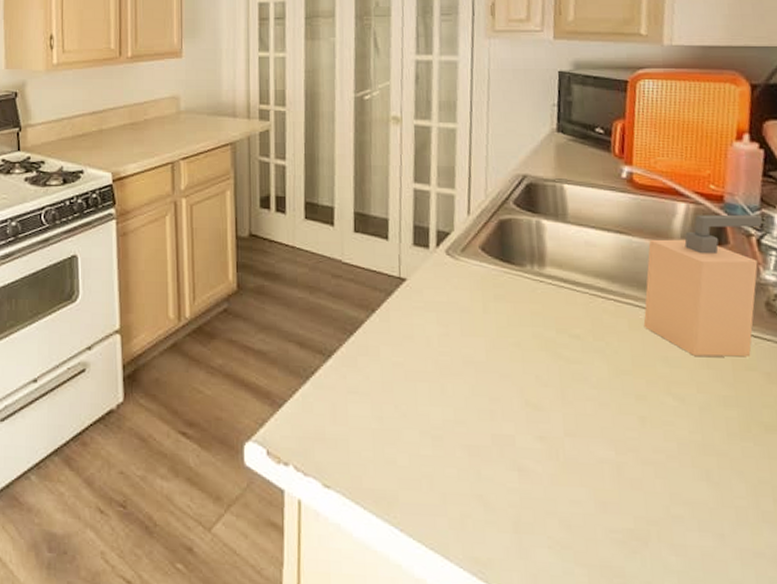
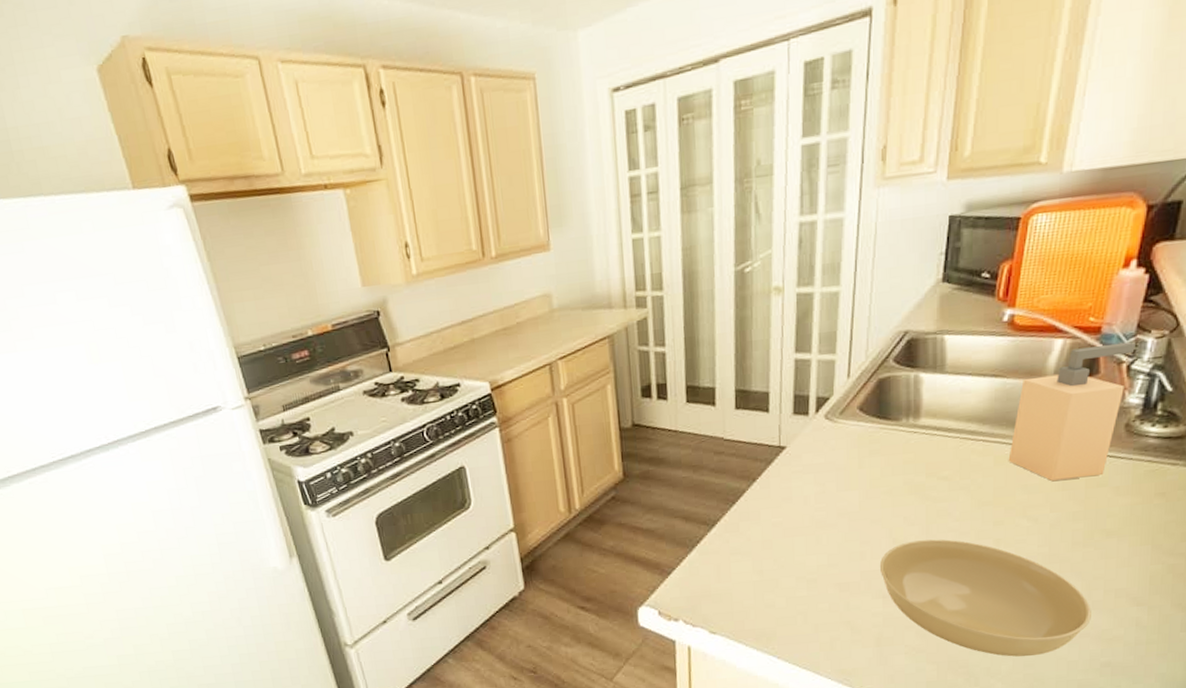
bowl: none [512,405,764,575] -> present [879,539,1091,657]

